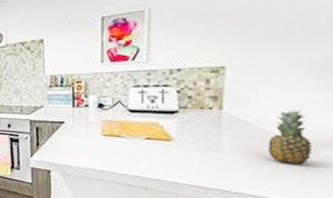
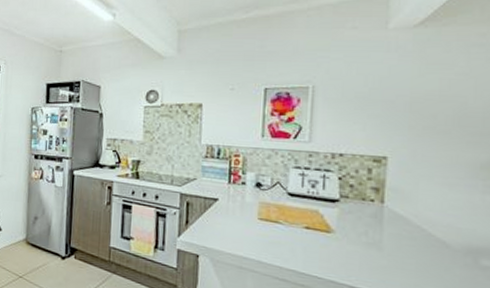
fruit: present [267,110,312,165] -> none [429,211,472,273]

